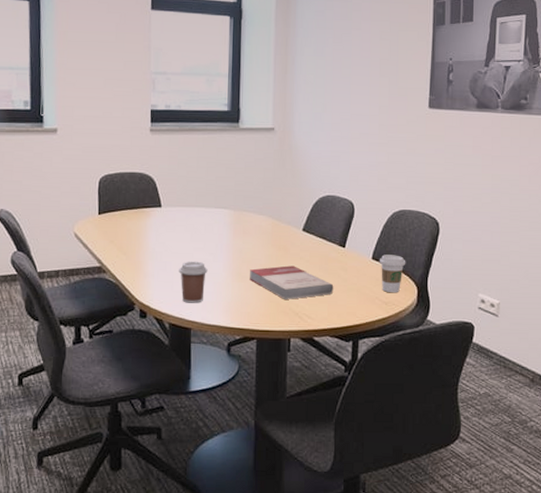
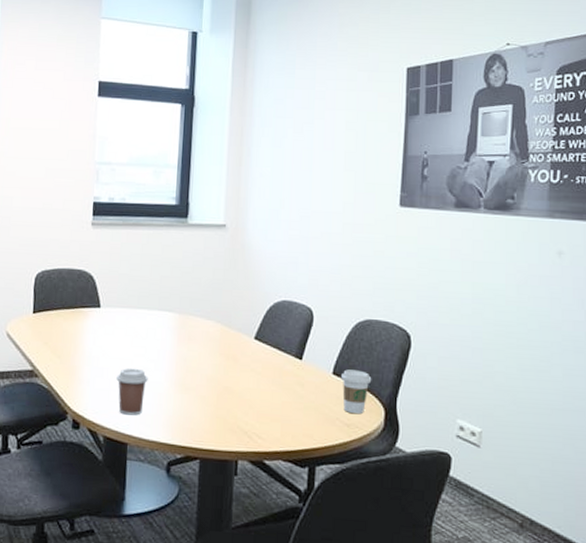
book: present [250,265,334,299] -> none [194,377,289,416]

